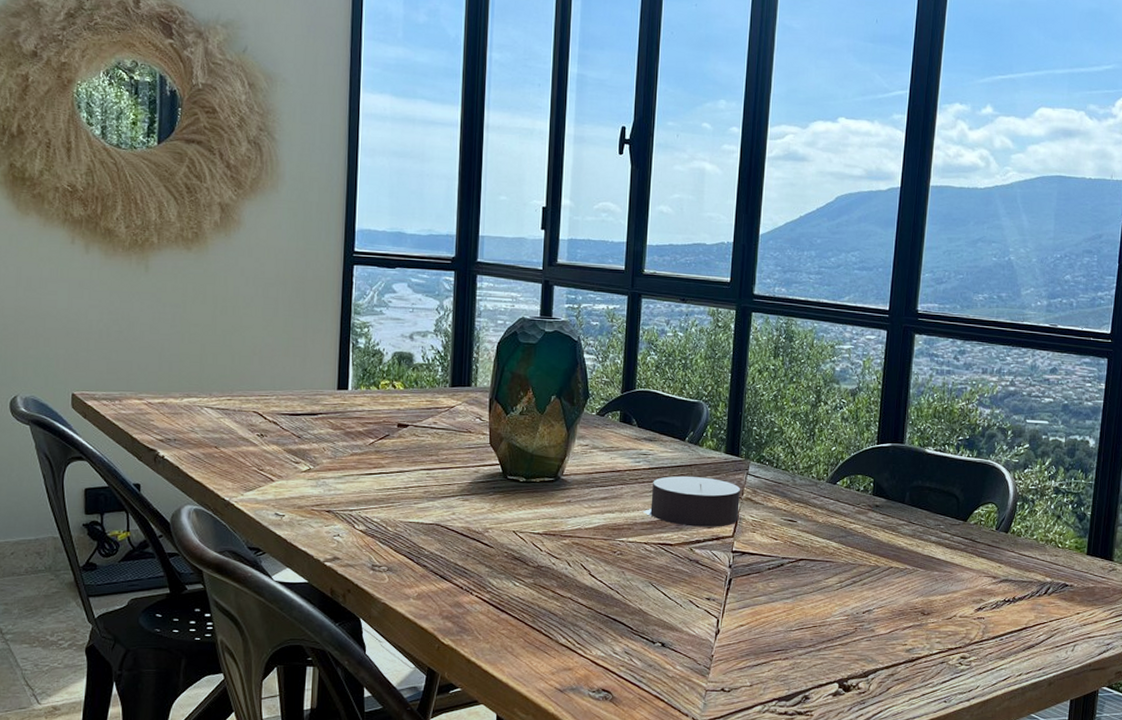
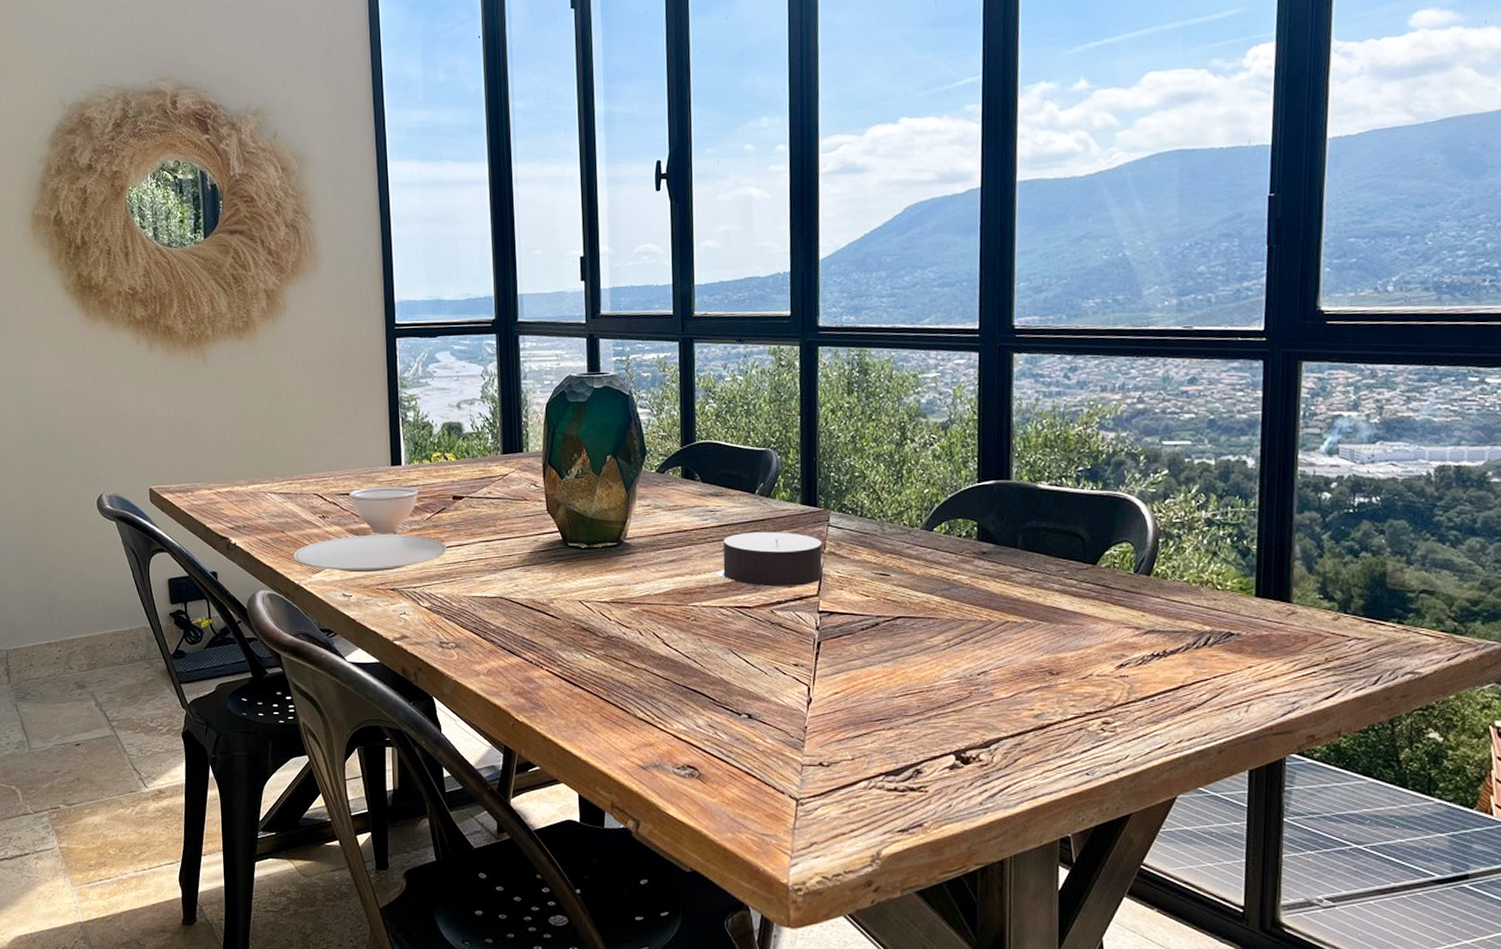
plate: none [226,456,388,493] -> present [293,534,448,573]
bowl: none [290,409,363,456] -> present [348,486,418,534]

